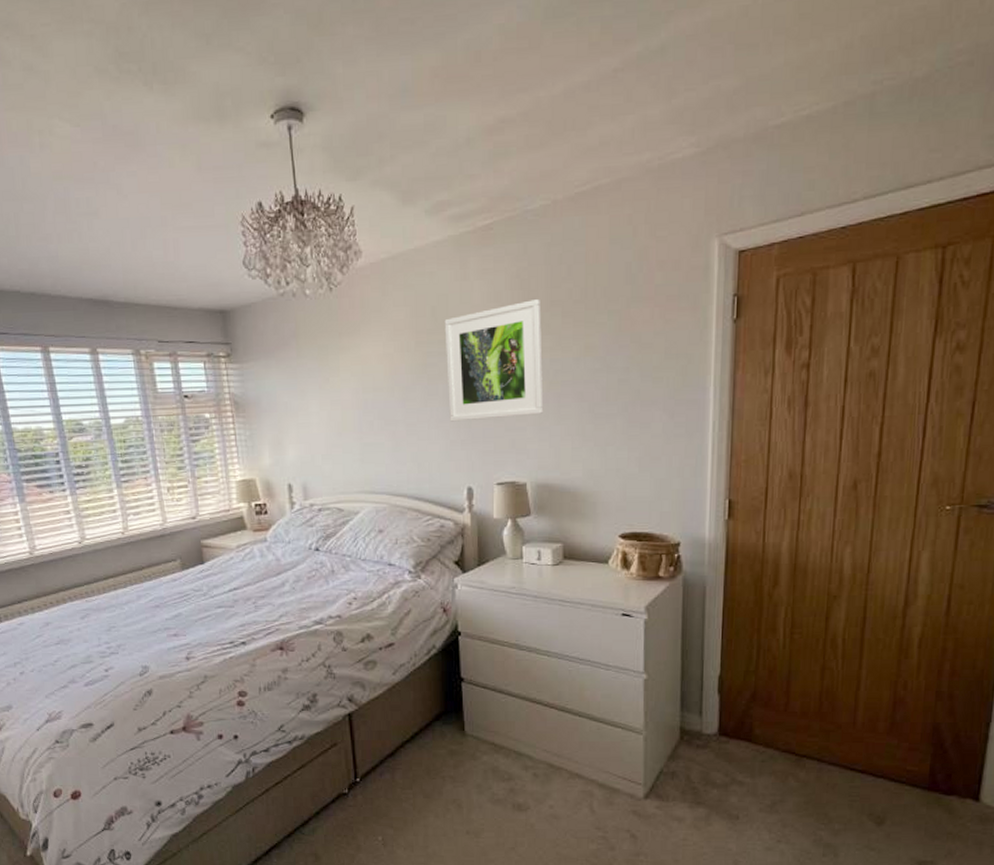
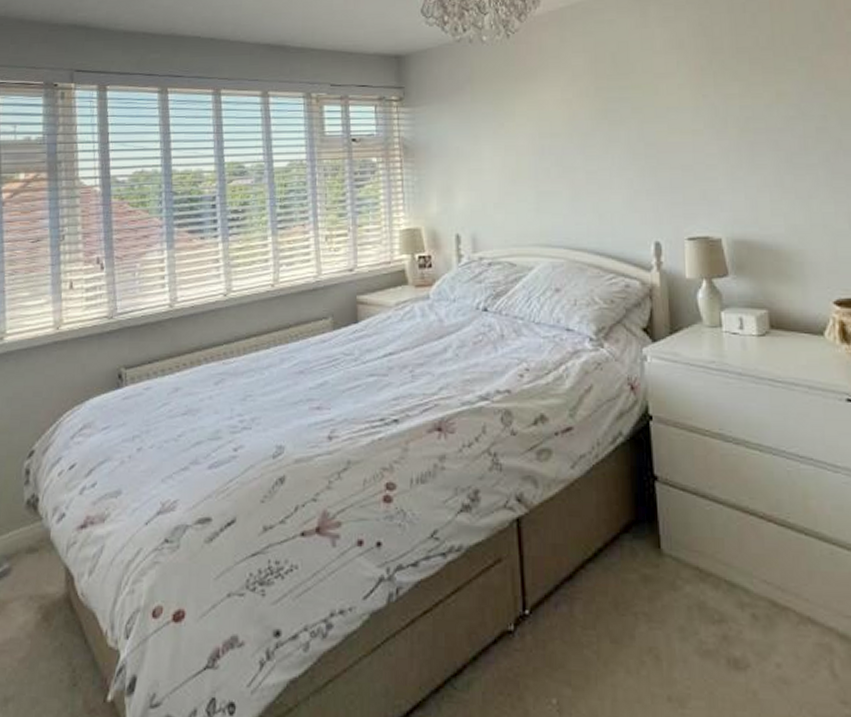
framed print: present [444,300,544,422] -> none [625,46,736,170]

